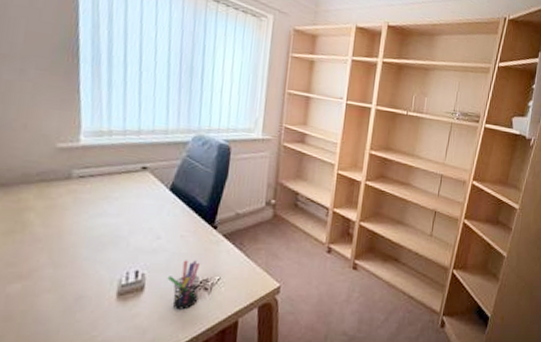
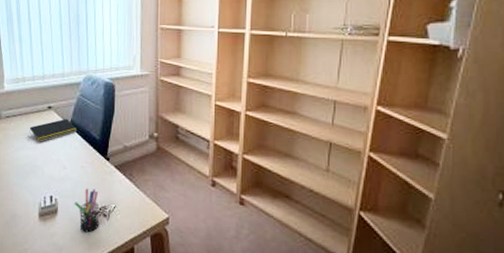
notepad: none [112,181,179,208] -> present [29,118,77,142]

